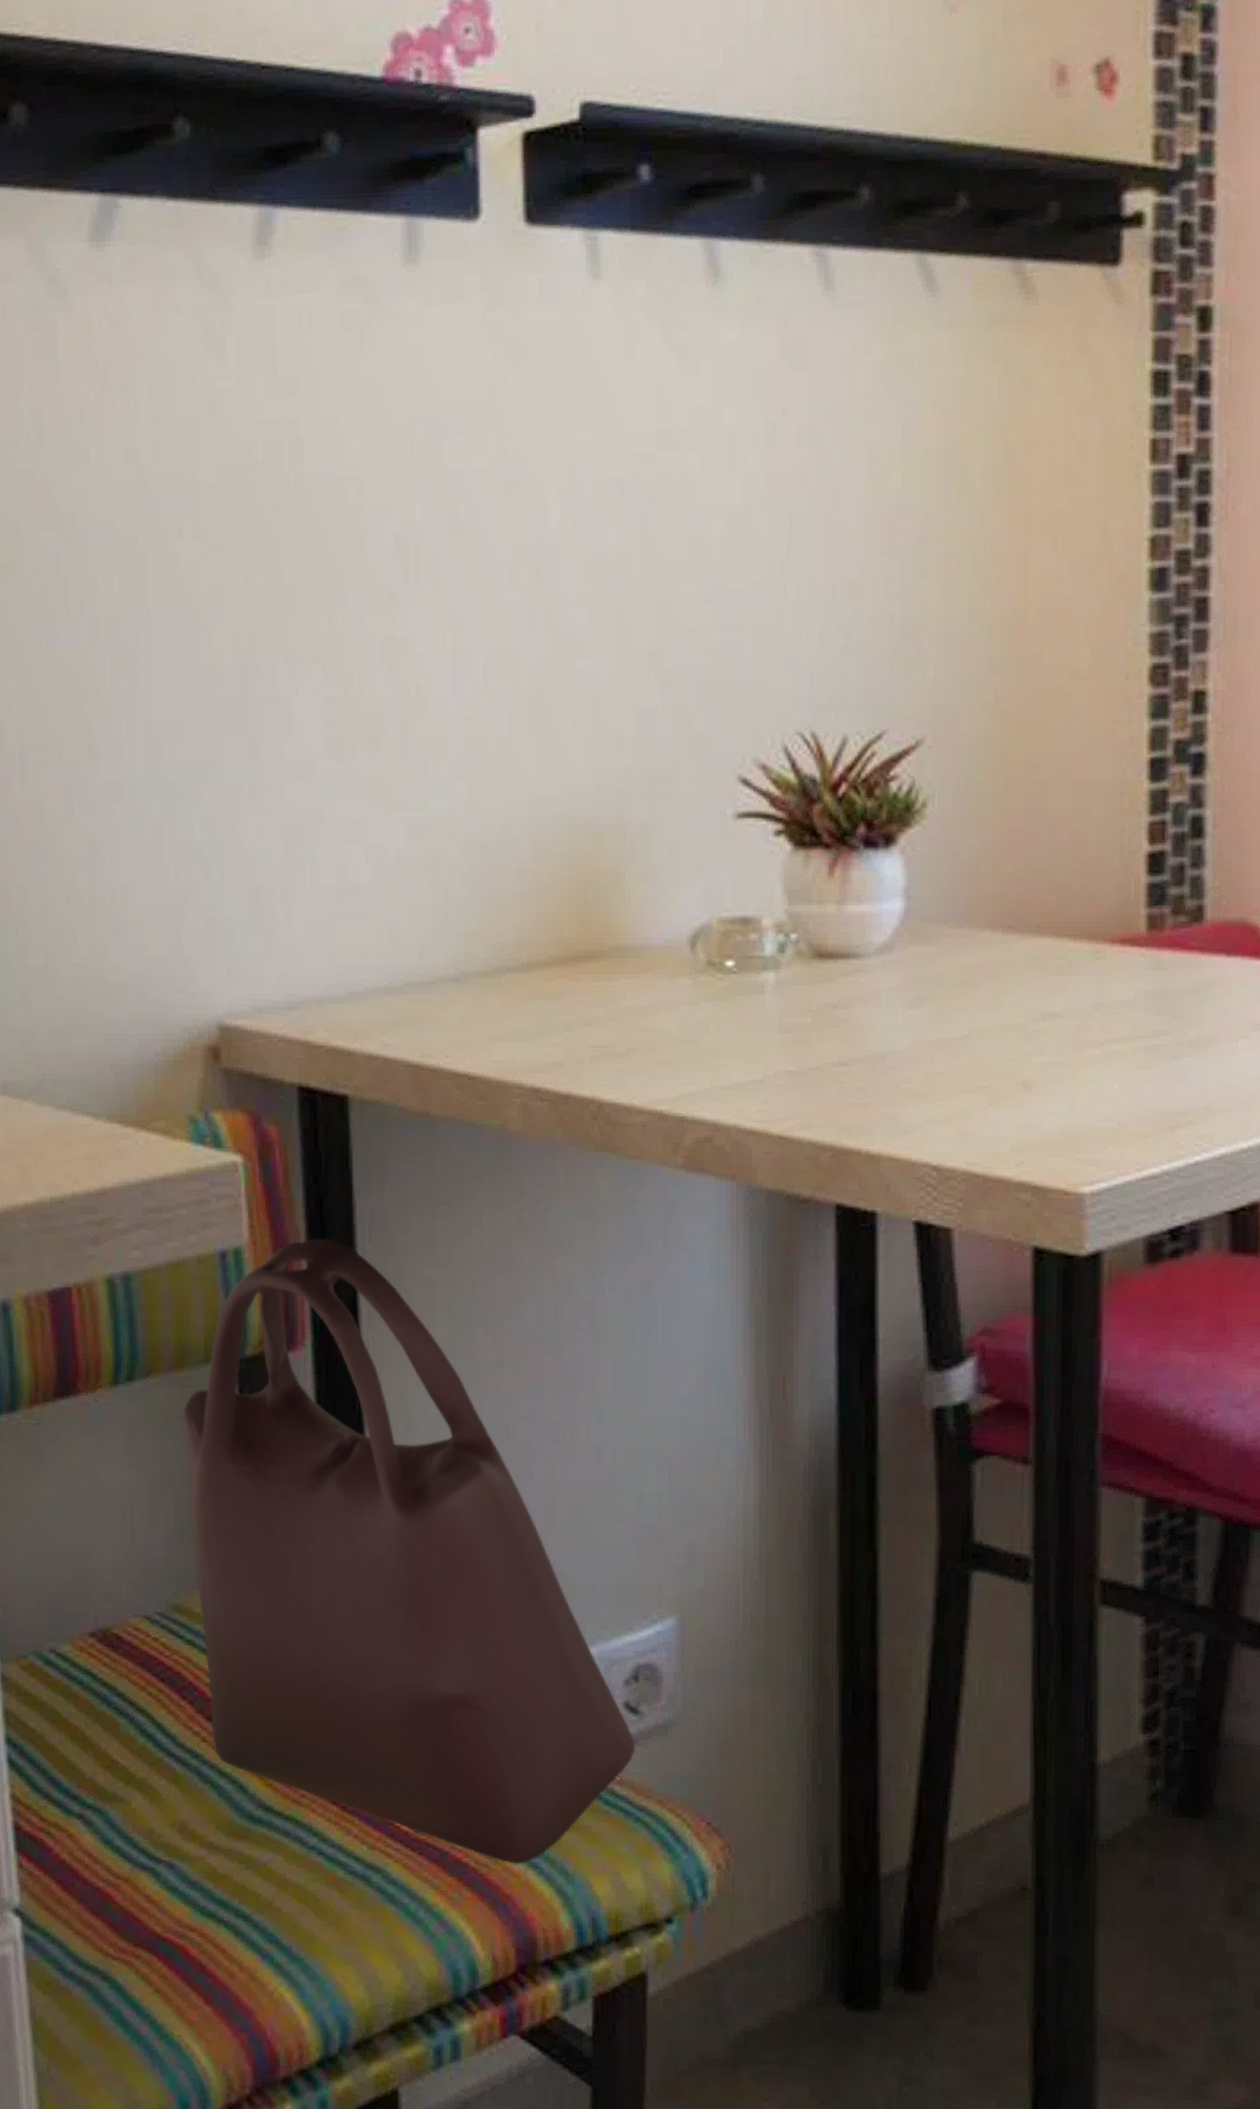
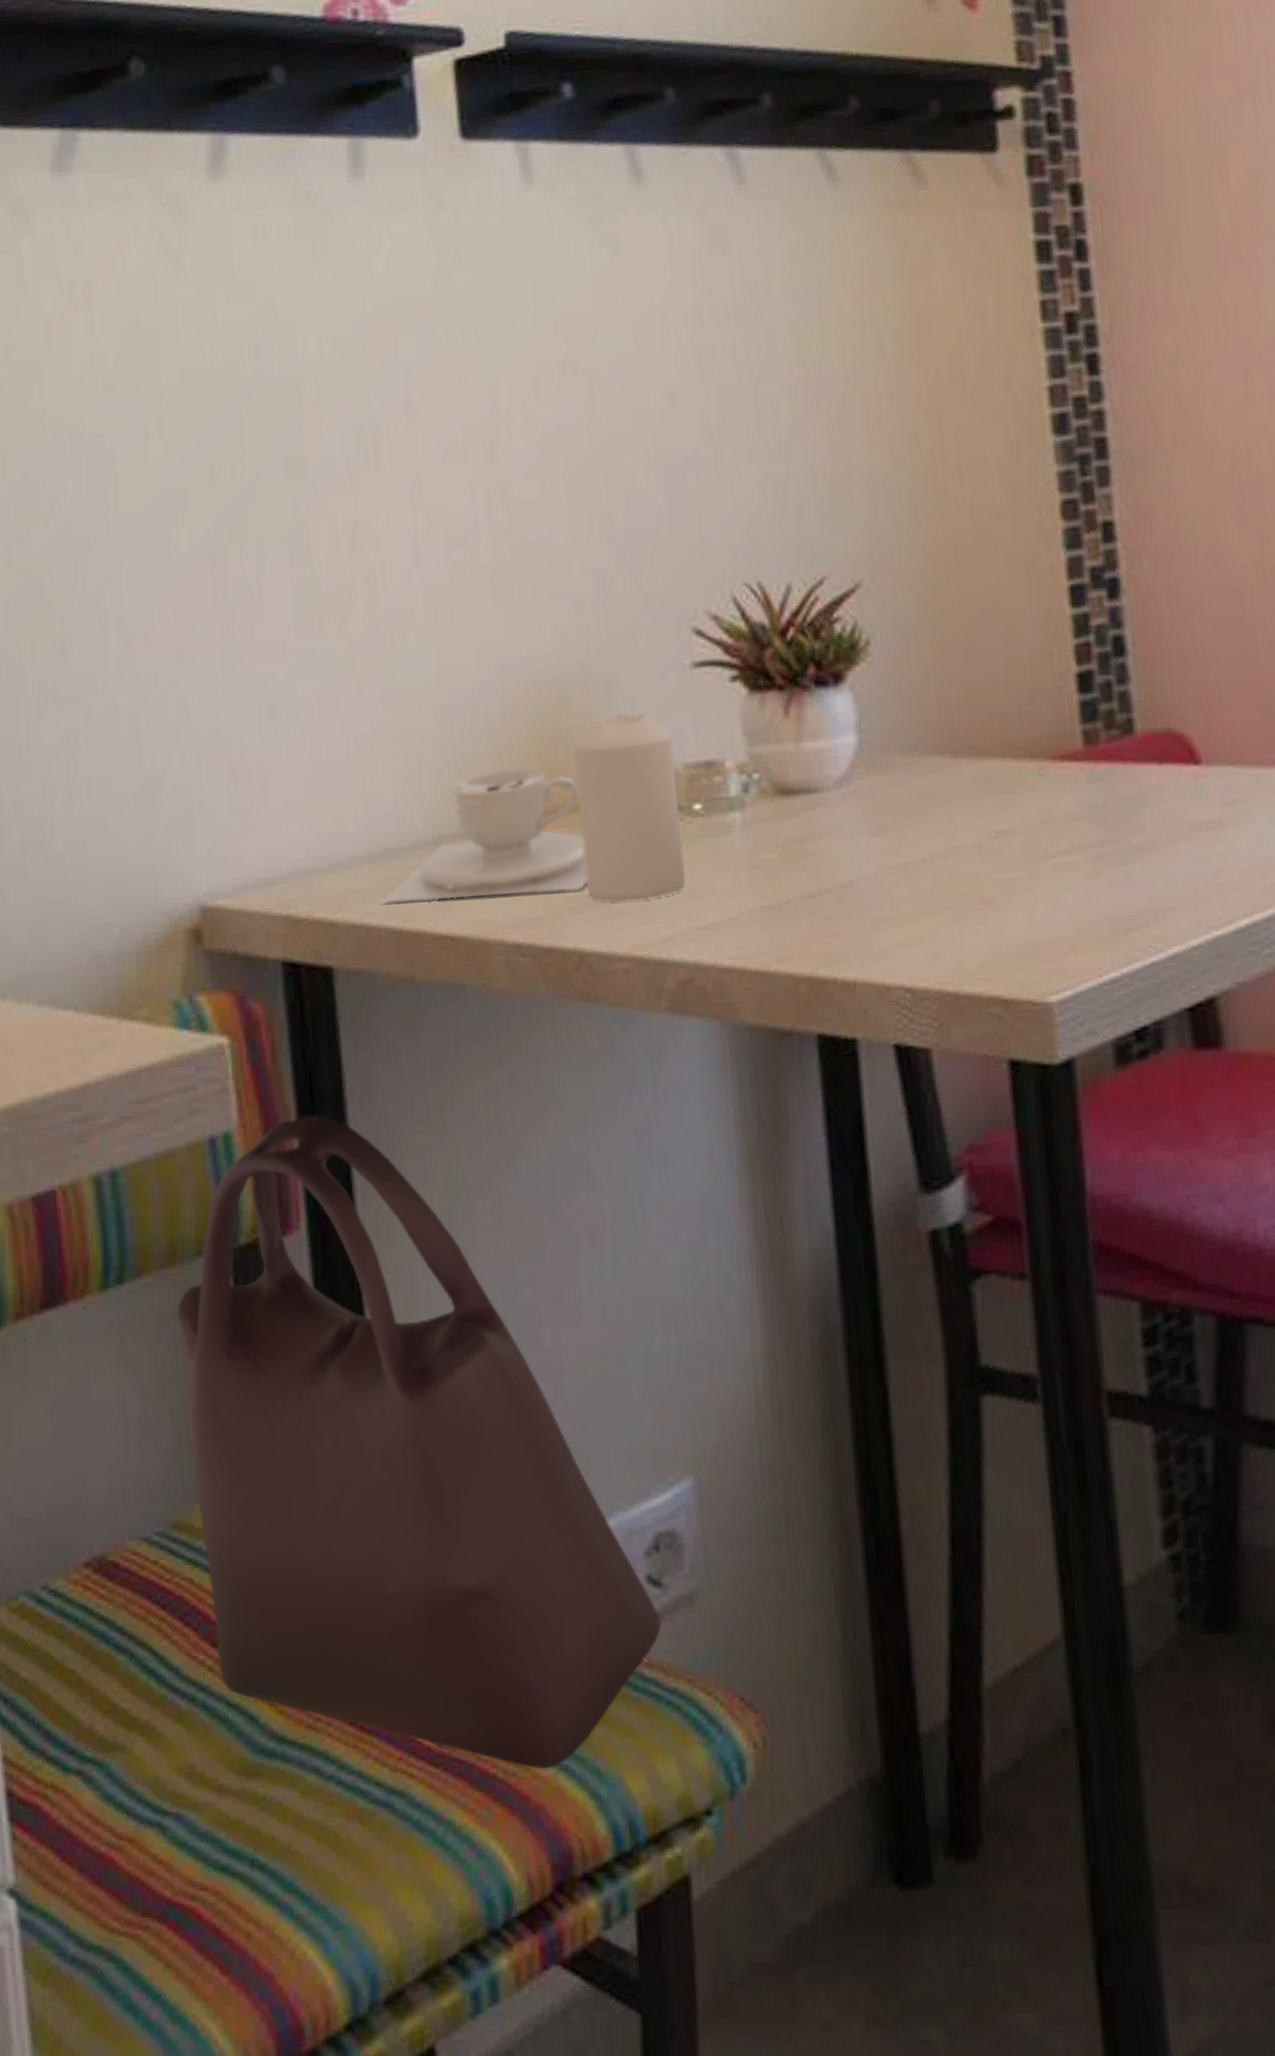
teacup: none [400,910,610,1039] -> present [382,768,587,903]
candle: none [605,861,713,1055] -> present [573,713,686,903]

